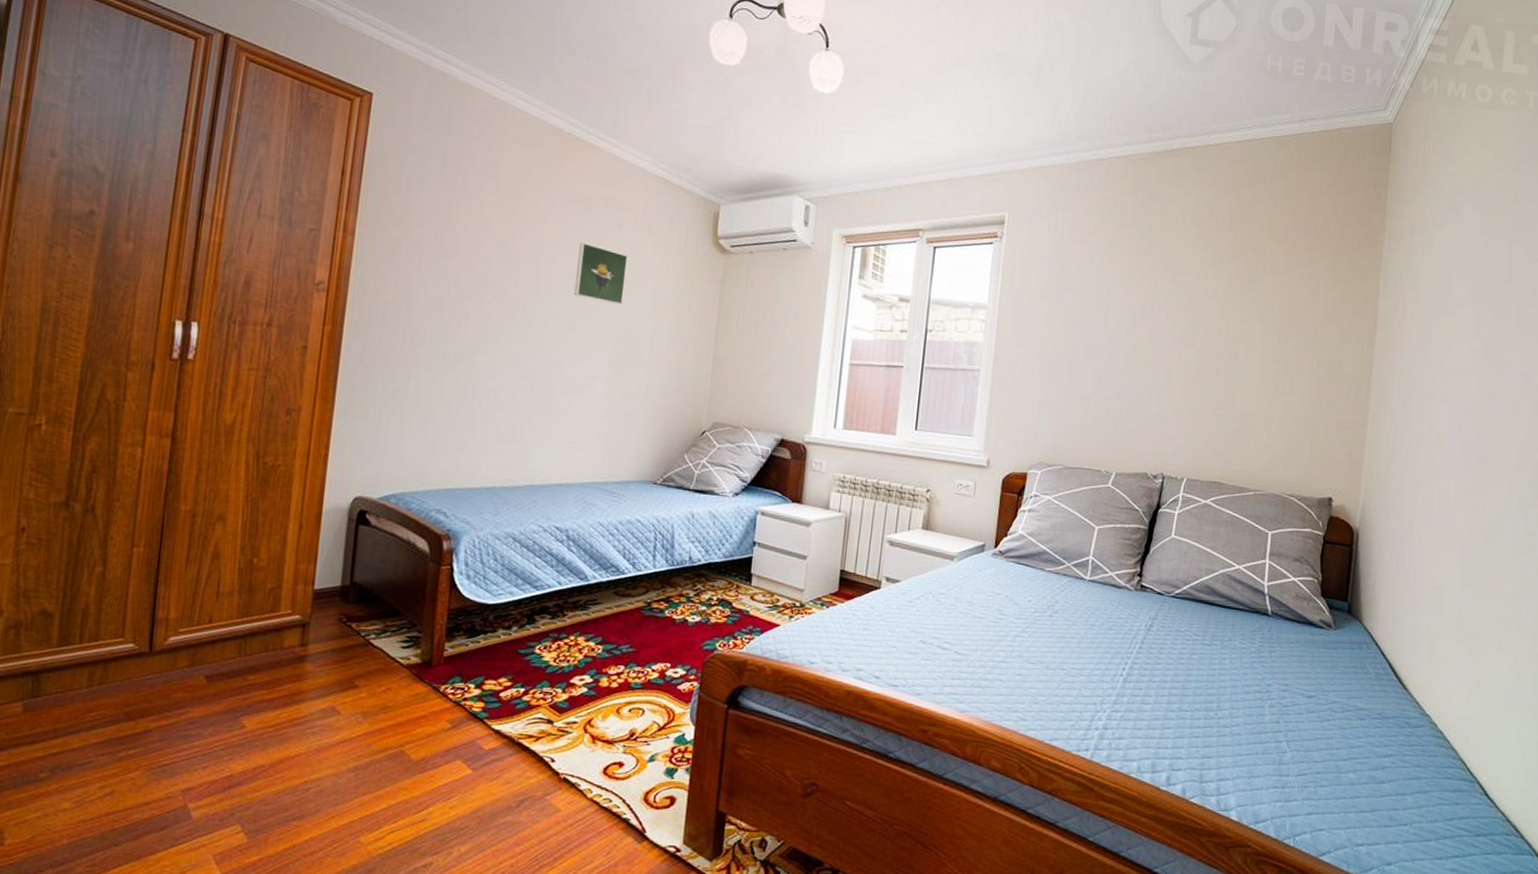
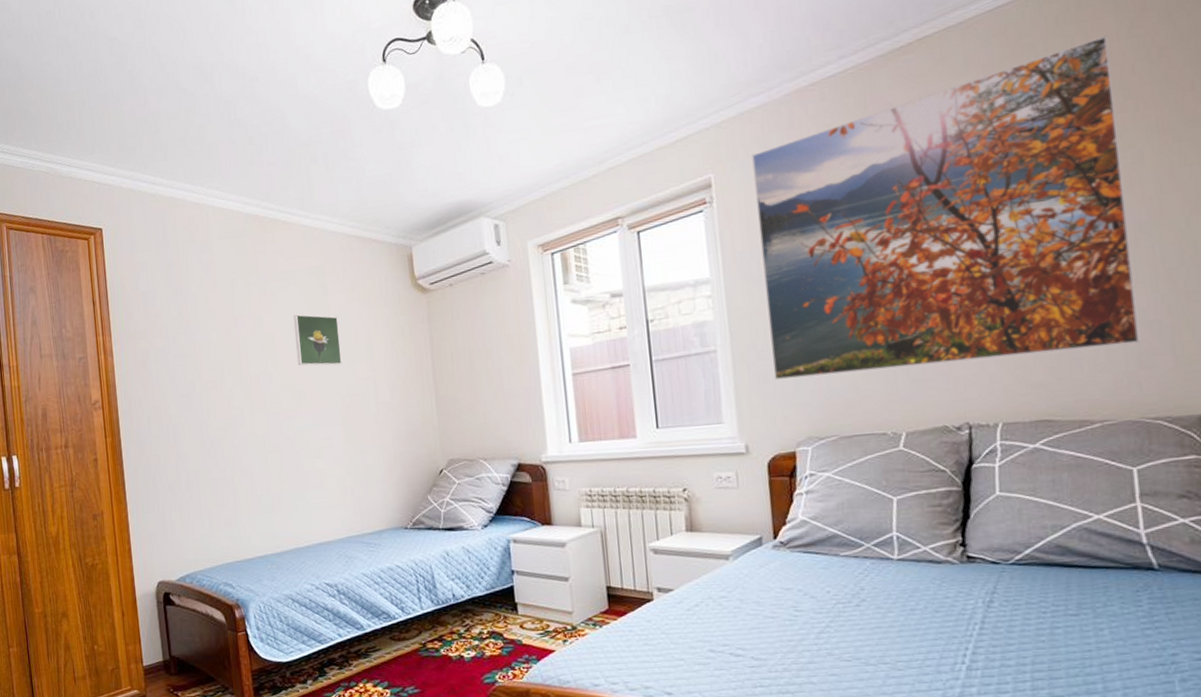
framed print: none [1022,187,1313,433] -> present [752,35,1141,381]

